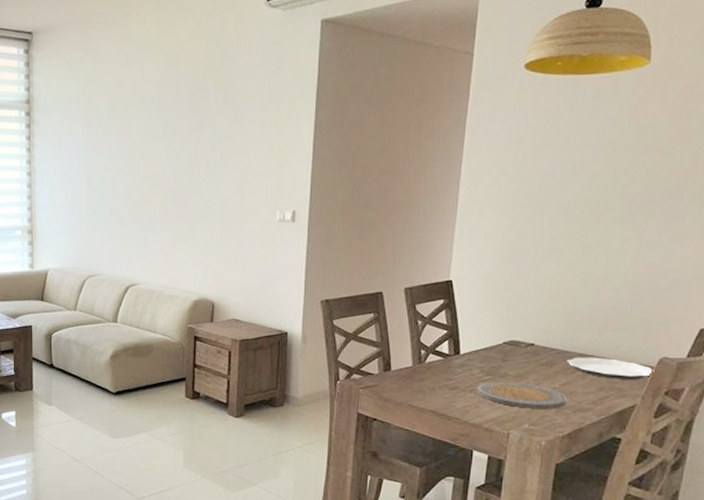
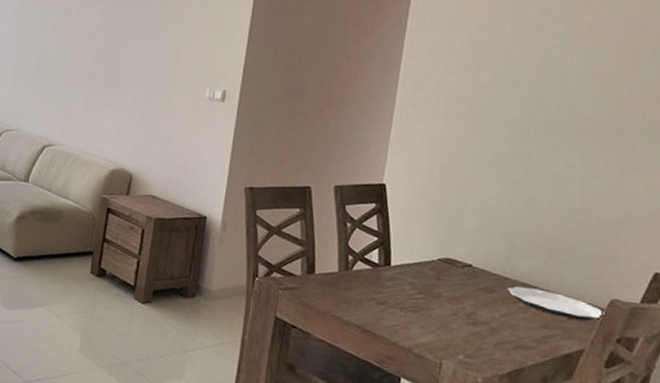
plate: present [476,381,566,409] -> none [407,300,507,342]

